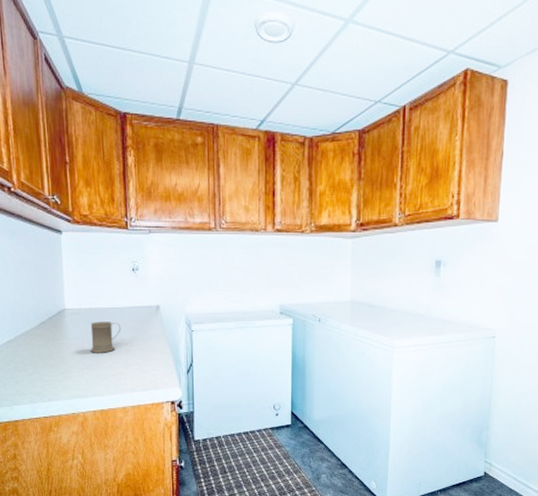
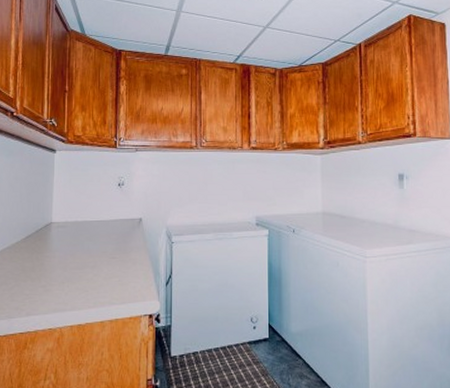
mug: present [90,321,121,353] -> none [73,234,104,266]

